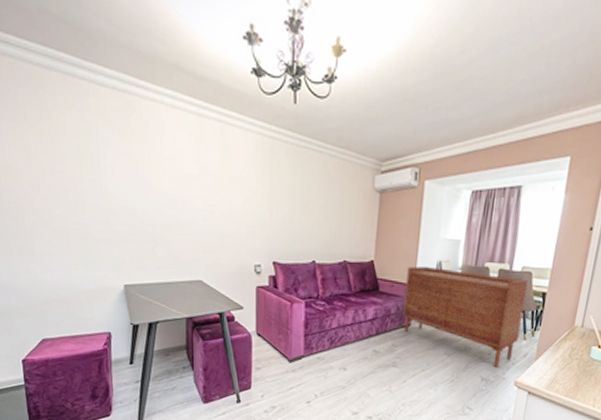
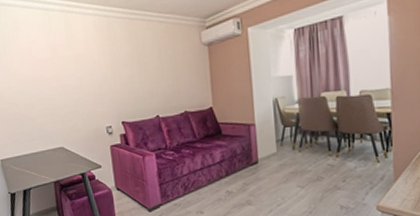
sideboard: present [403,266,528,367] -> none [245,102,371,194]

